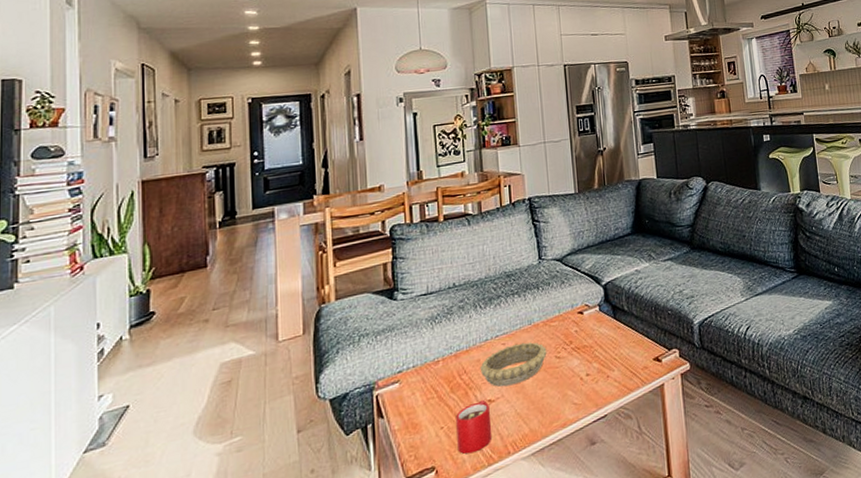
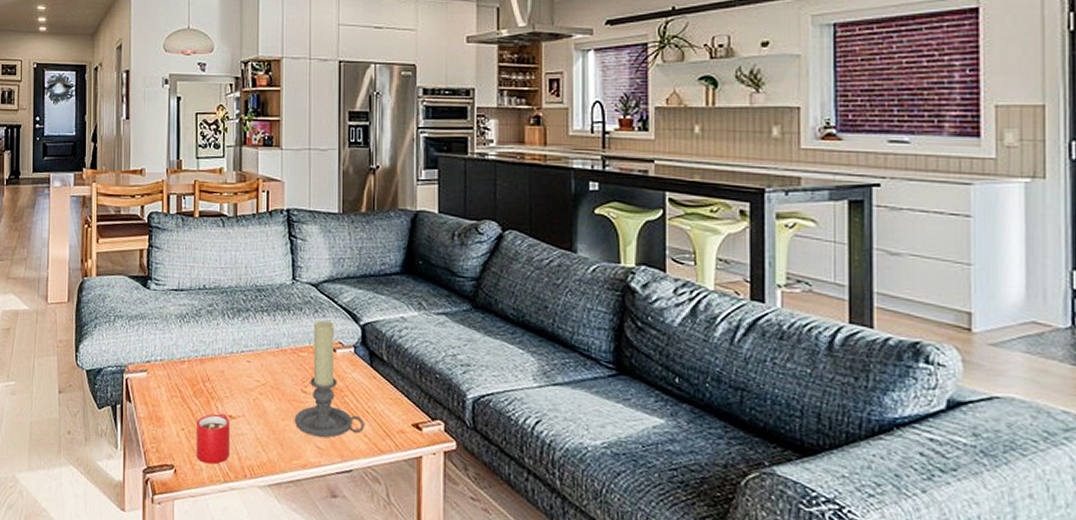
decorative bowl: present [480,342,547,387] -> none [223,365,293,408]
candle holder: none [551,288,614,396] -> present [294,320,364,438]

